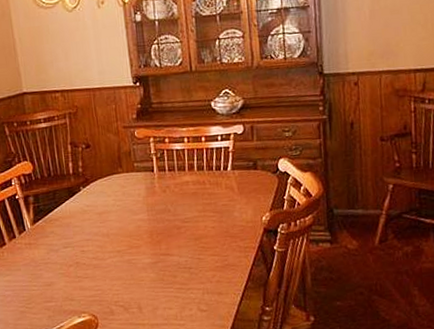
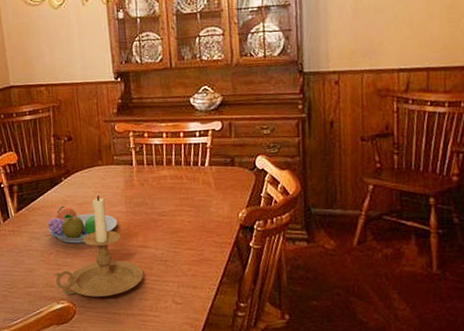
fruit bowl: none [66,215,140,255] -> present [47,205,118,244]
candle holder: none [74,204,168,309] -> present [54,195,144,297]

